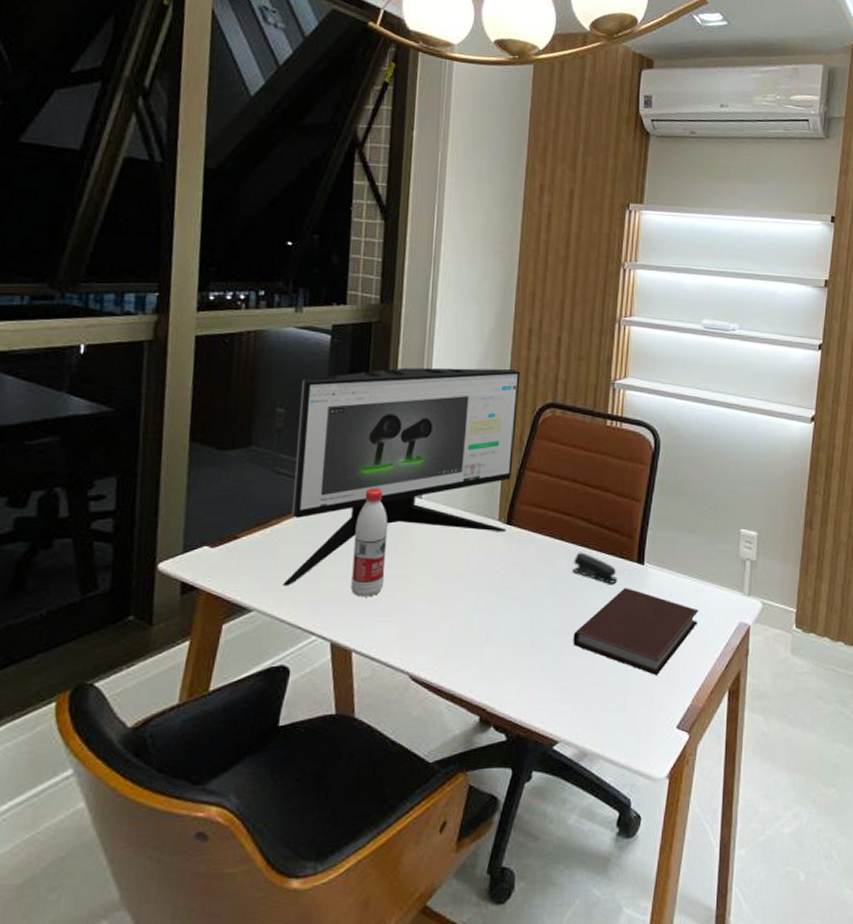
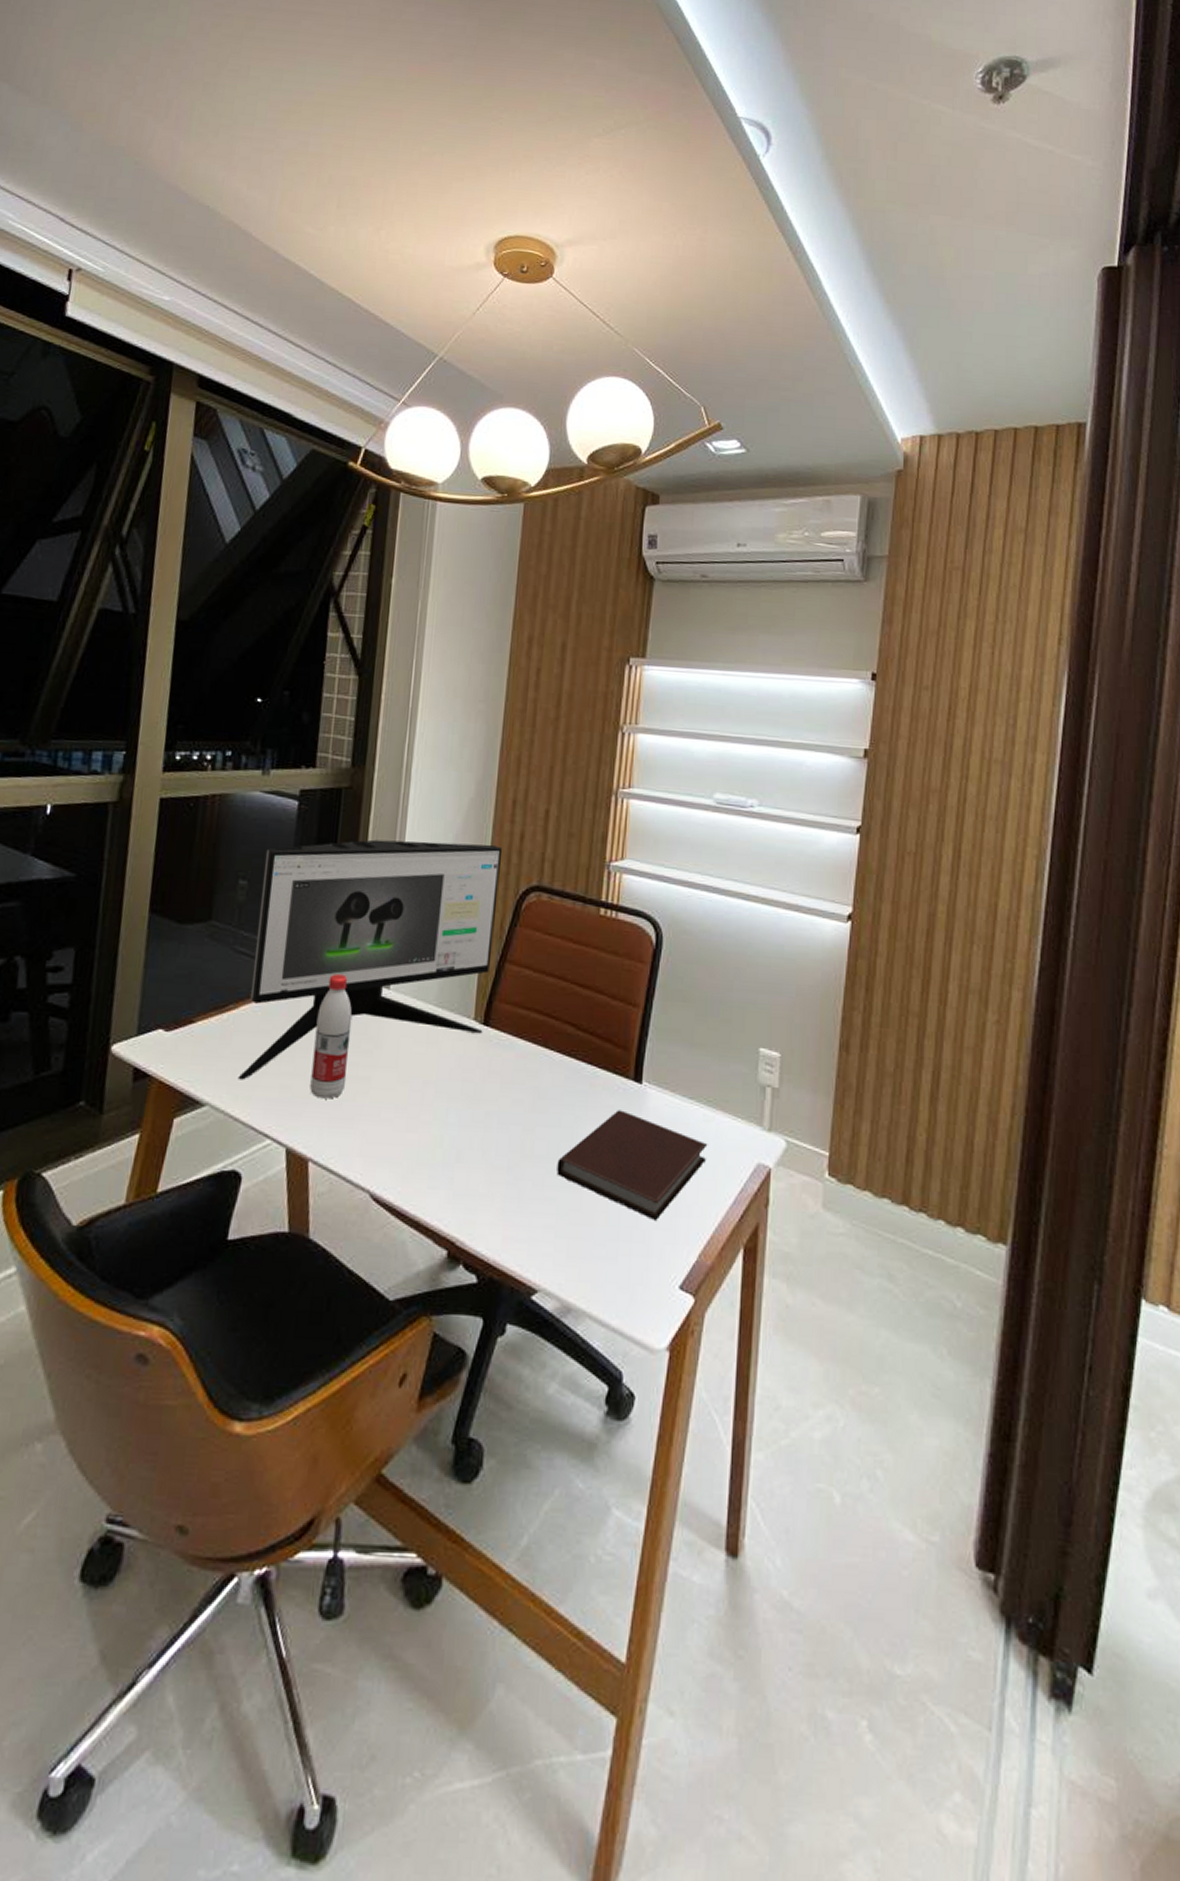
stapler: present [572,552,617,584] -> none [557,1063,610,1104]

